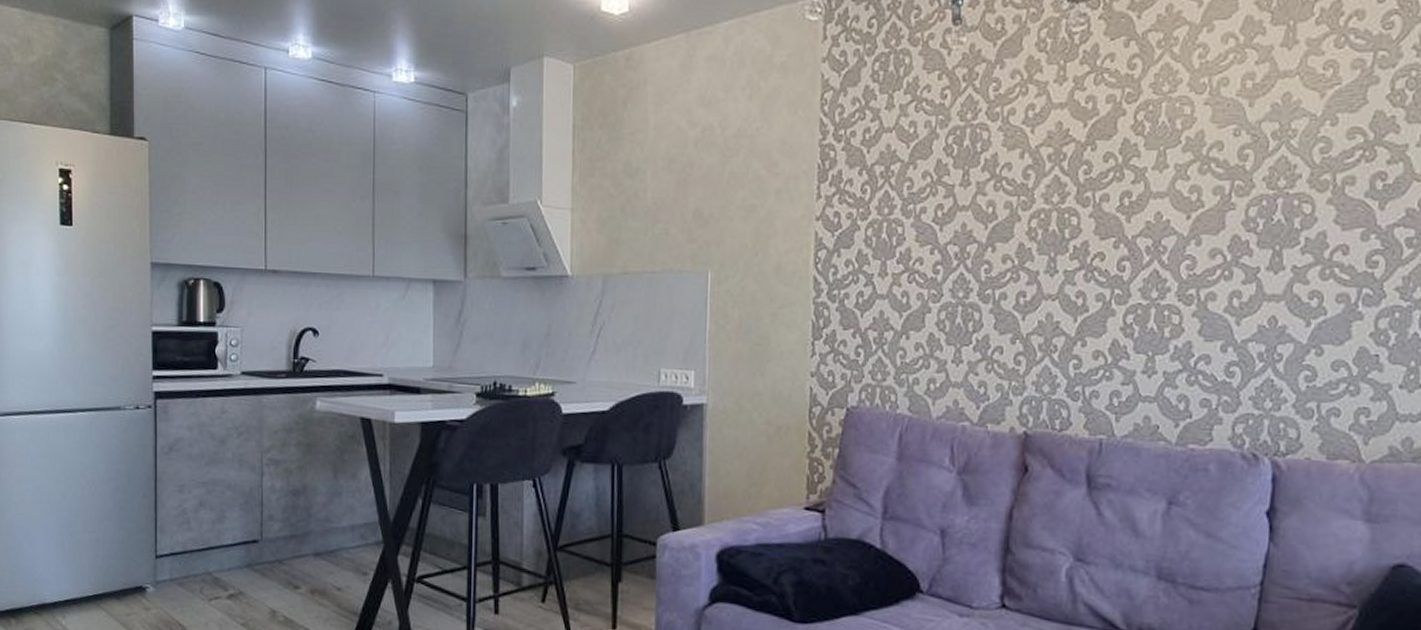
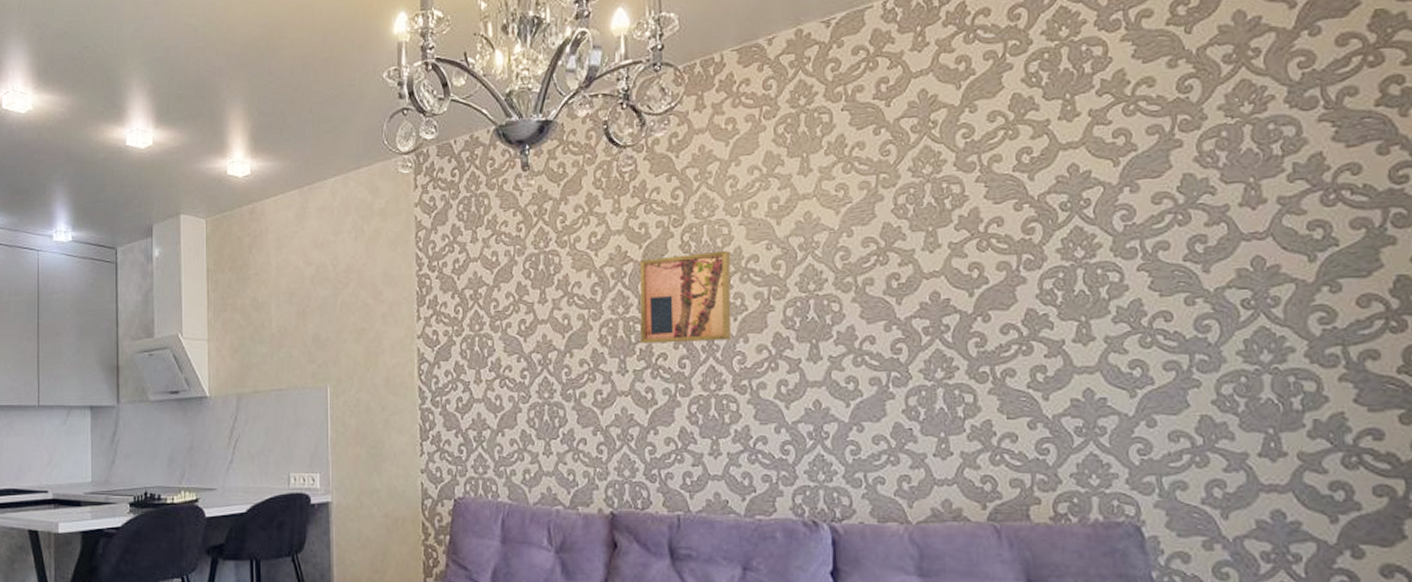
wall art: none [1076,134,1190,242] -> present [639,250,732,344]

